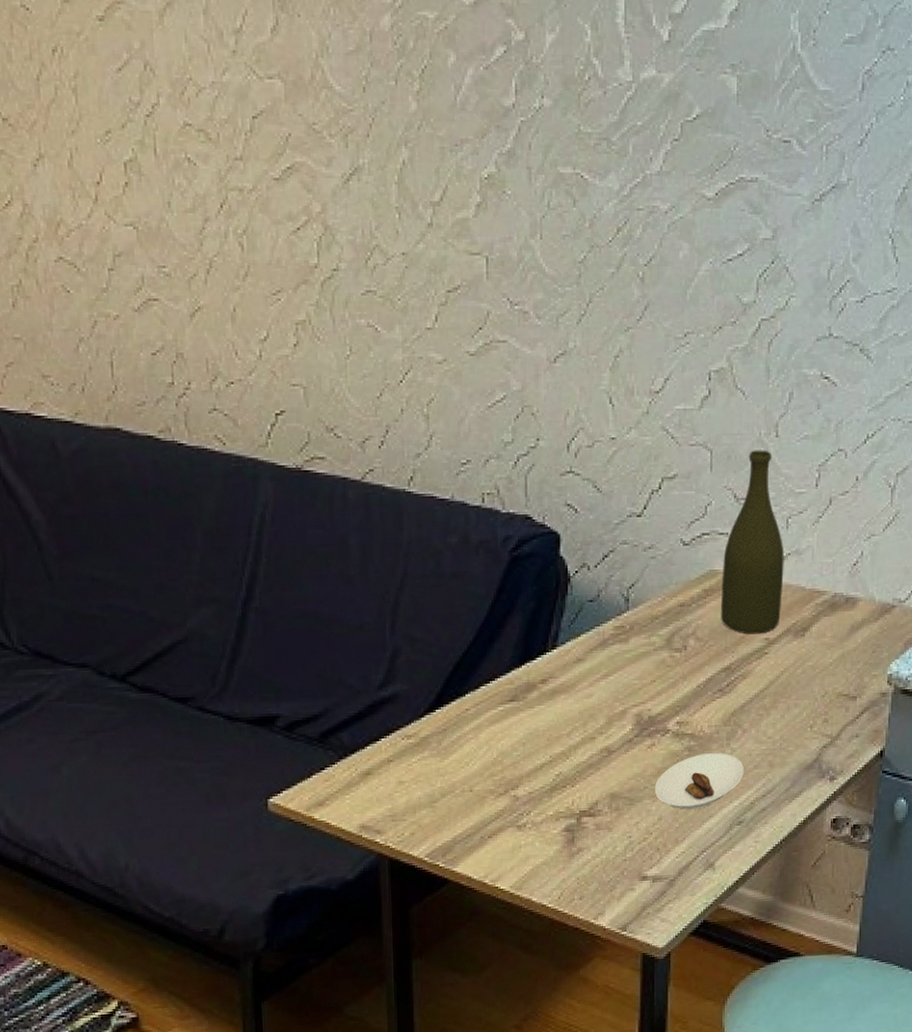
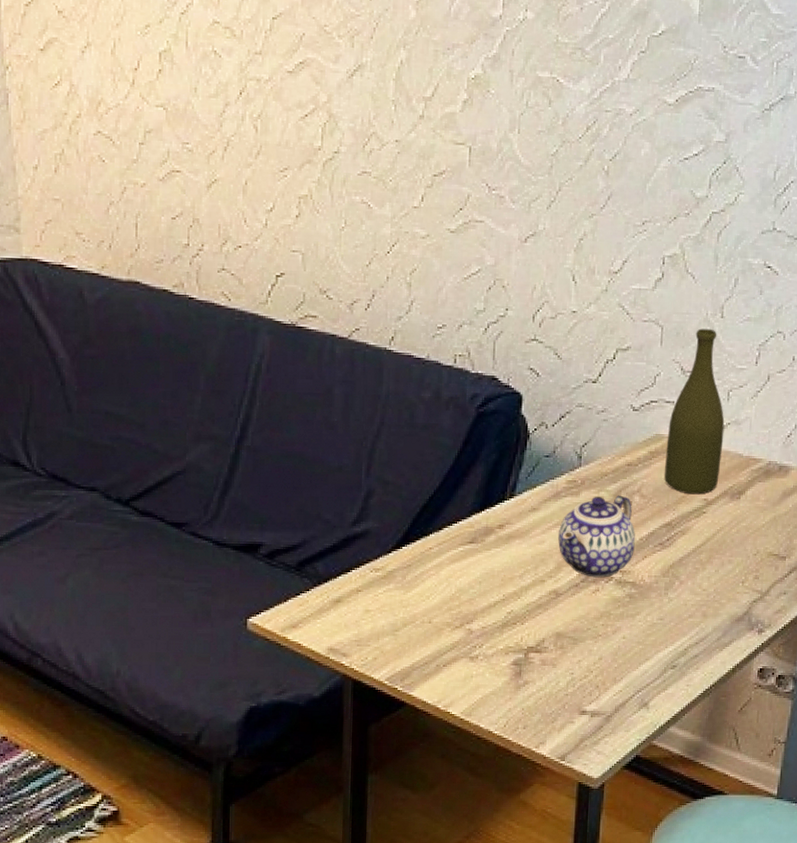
teapot: none [608,639,692,731] -> present [558,495,635,578]
saucer: present [655,753,744,810] -> none [597,601,680,652]

